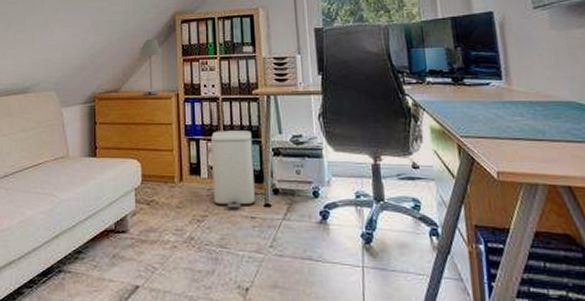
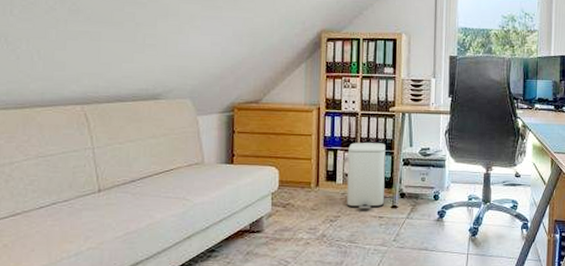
table lamp: present [140,39,162,99] -> none [283,54,304,112]

